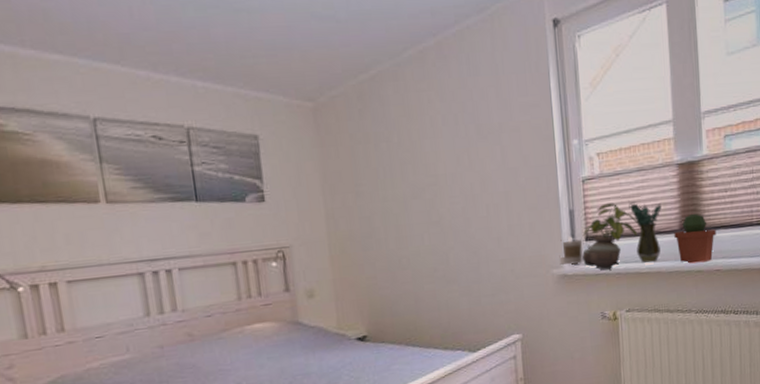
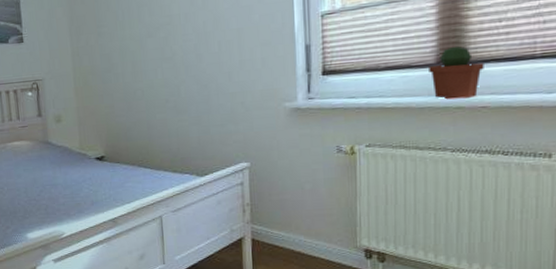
candle: present [559,236,583,265] -> none [292,70,319,99]
potted plant: present [582,203,637,270] -> none [318,37,384,105]
vase: present [628,200,661,264] -> none [374,34,414,99]

